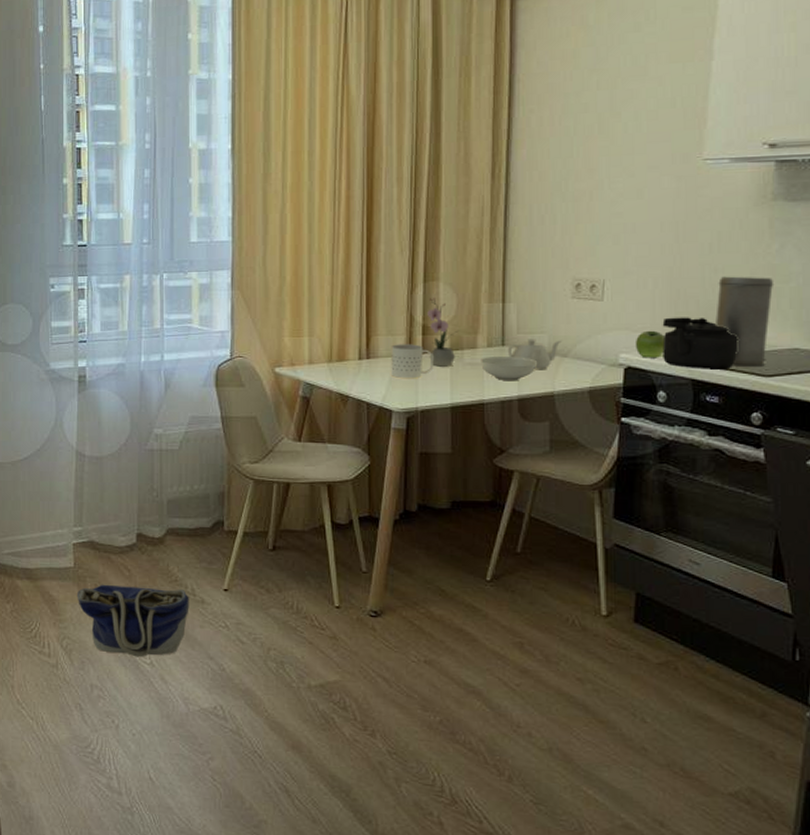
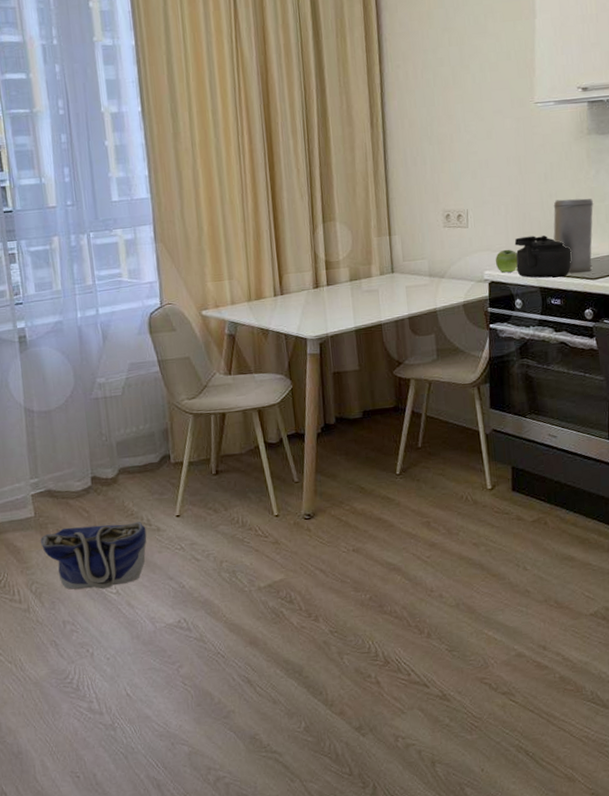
mug: present [390,344,434,379] -> none [300,278,338,310]
flower arrangement: present [427,298,457,368] -> none [328,236,356,297]
bowl: present [481,357,537,381] -> none [376,281,421,303]
teapot: present [507,339,562,370] -> none [396,263,439,292]

